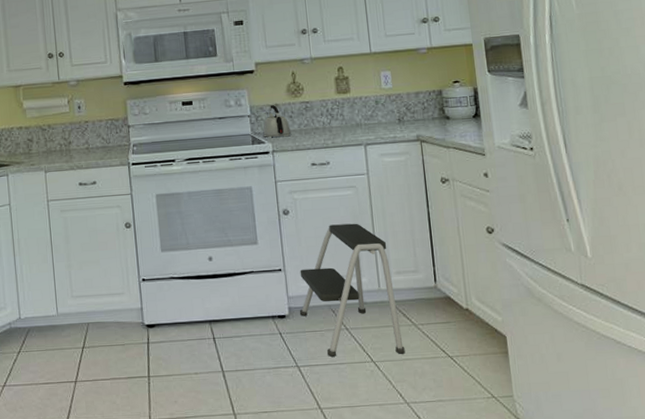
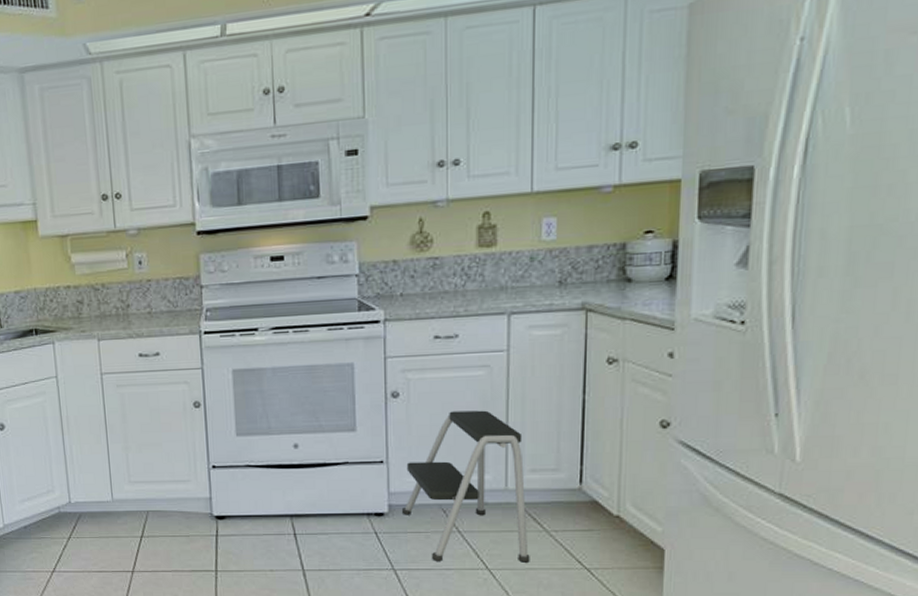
kettle: present [263,105,292,138] -> none [374,262,412,303]

